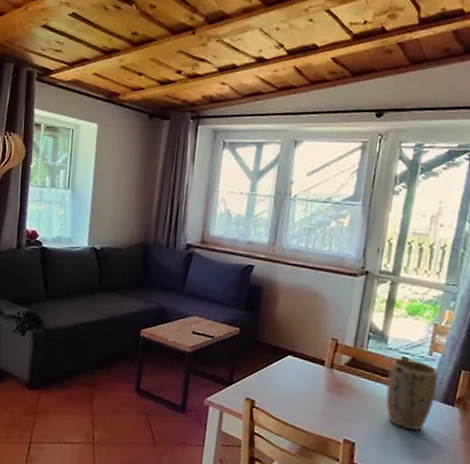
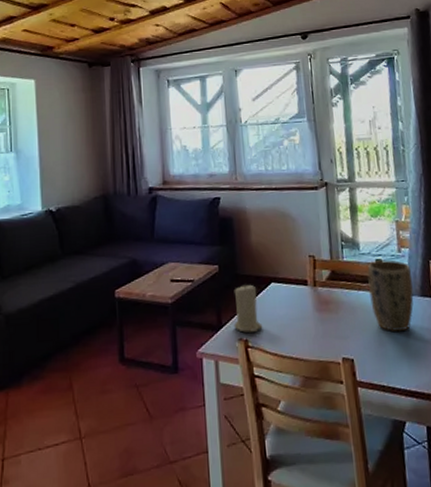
candle: none [243,350,273,396] -> present [233,283,263,333]

